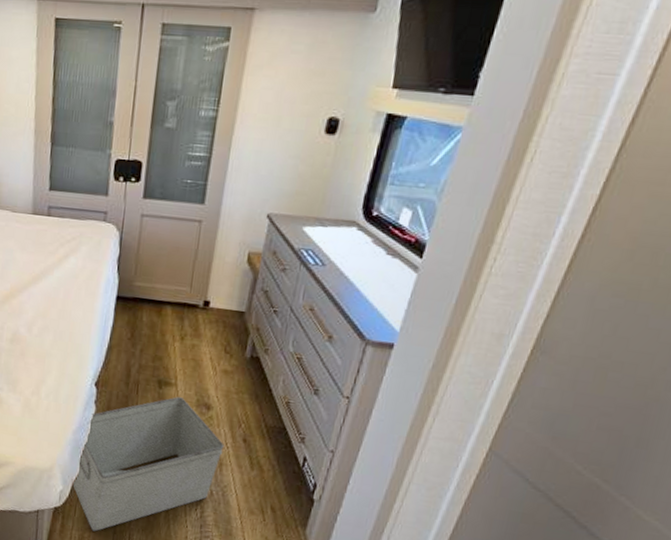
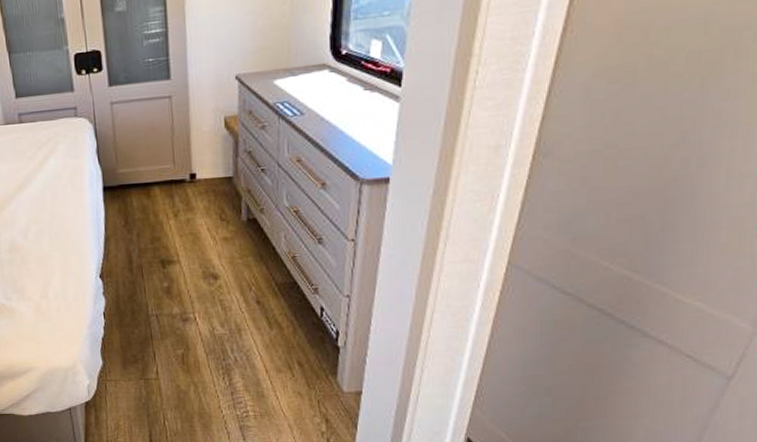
storage bin: present [71,396,224,532] -> none [96,273,239,418]

